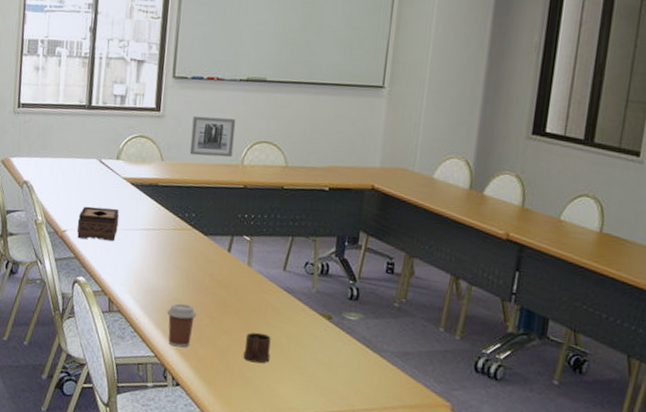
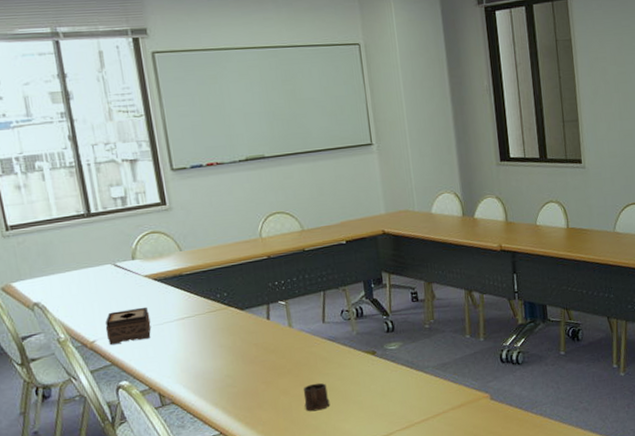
coffee cup: present [166,303,196,348] -> none [221,377,252,419]
wall art: present [189,115,236,158] -> none [202,198,250,240]

